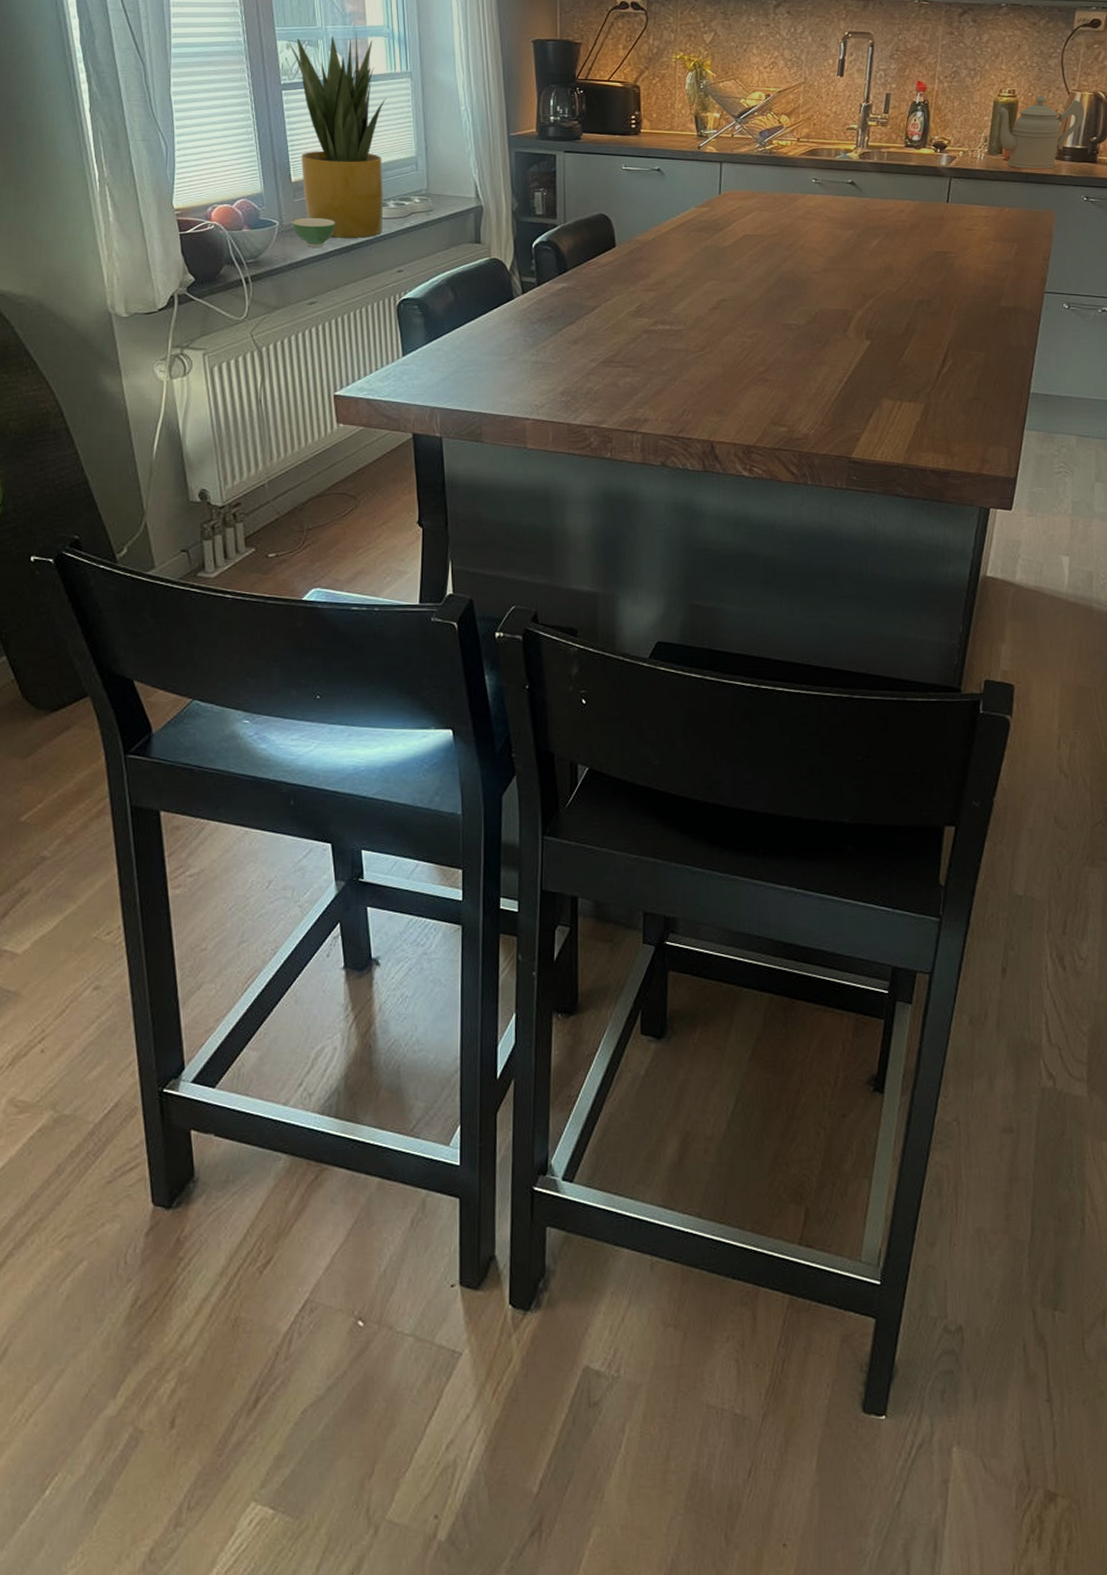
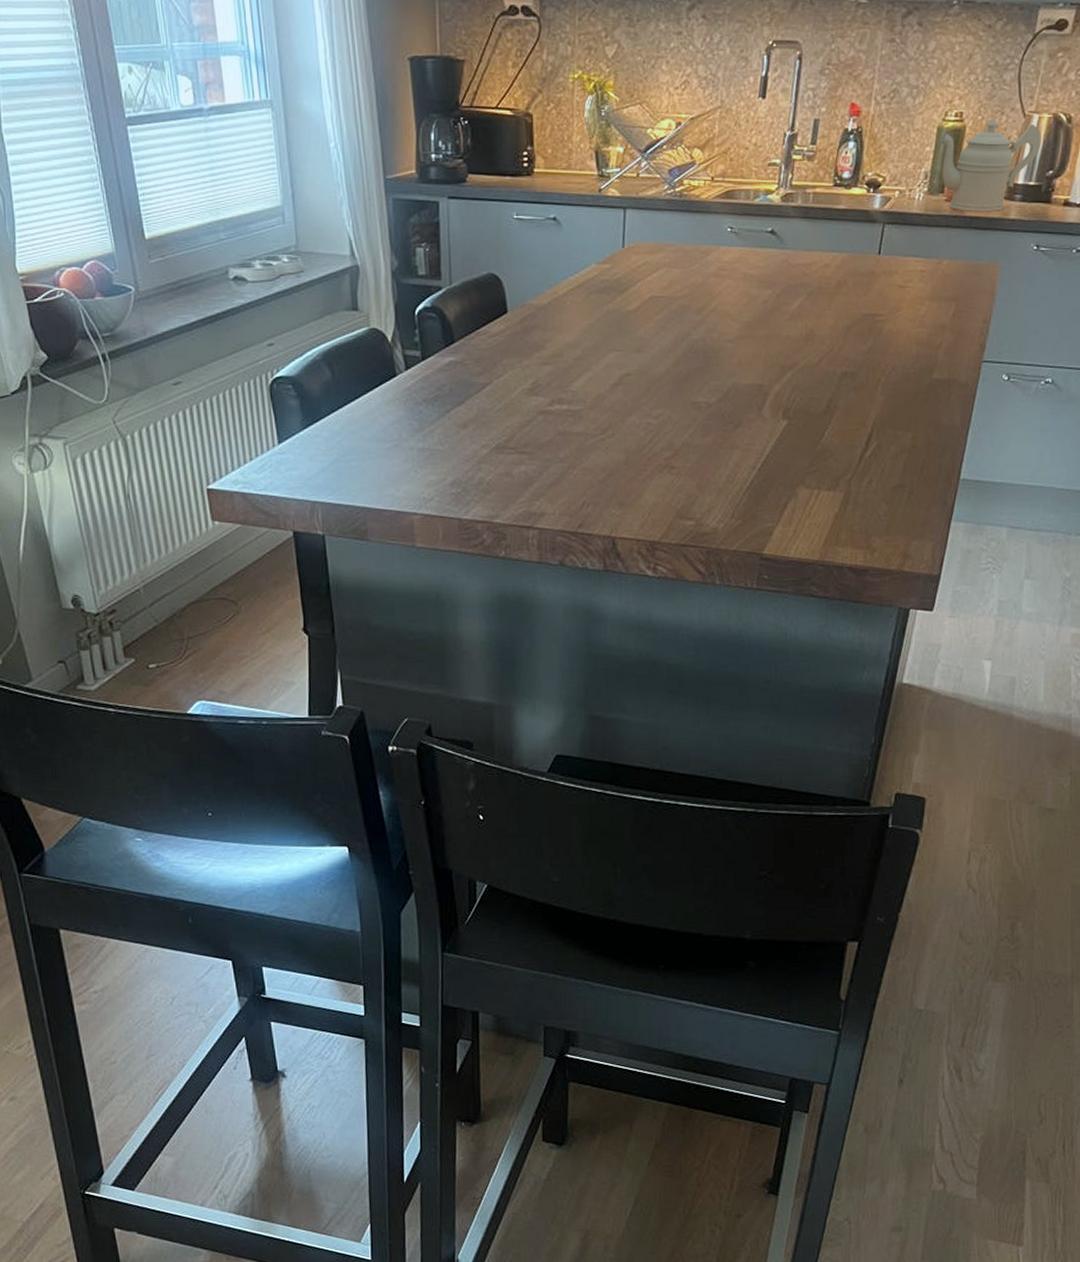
planter: present [288,30,386,238] -> none [129,48,249,306]
bowl: present [291,217,337,247] -> none [148,281,199,318]

